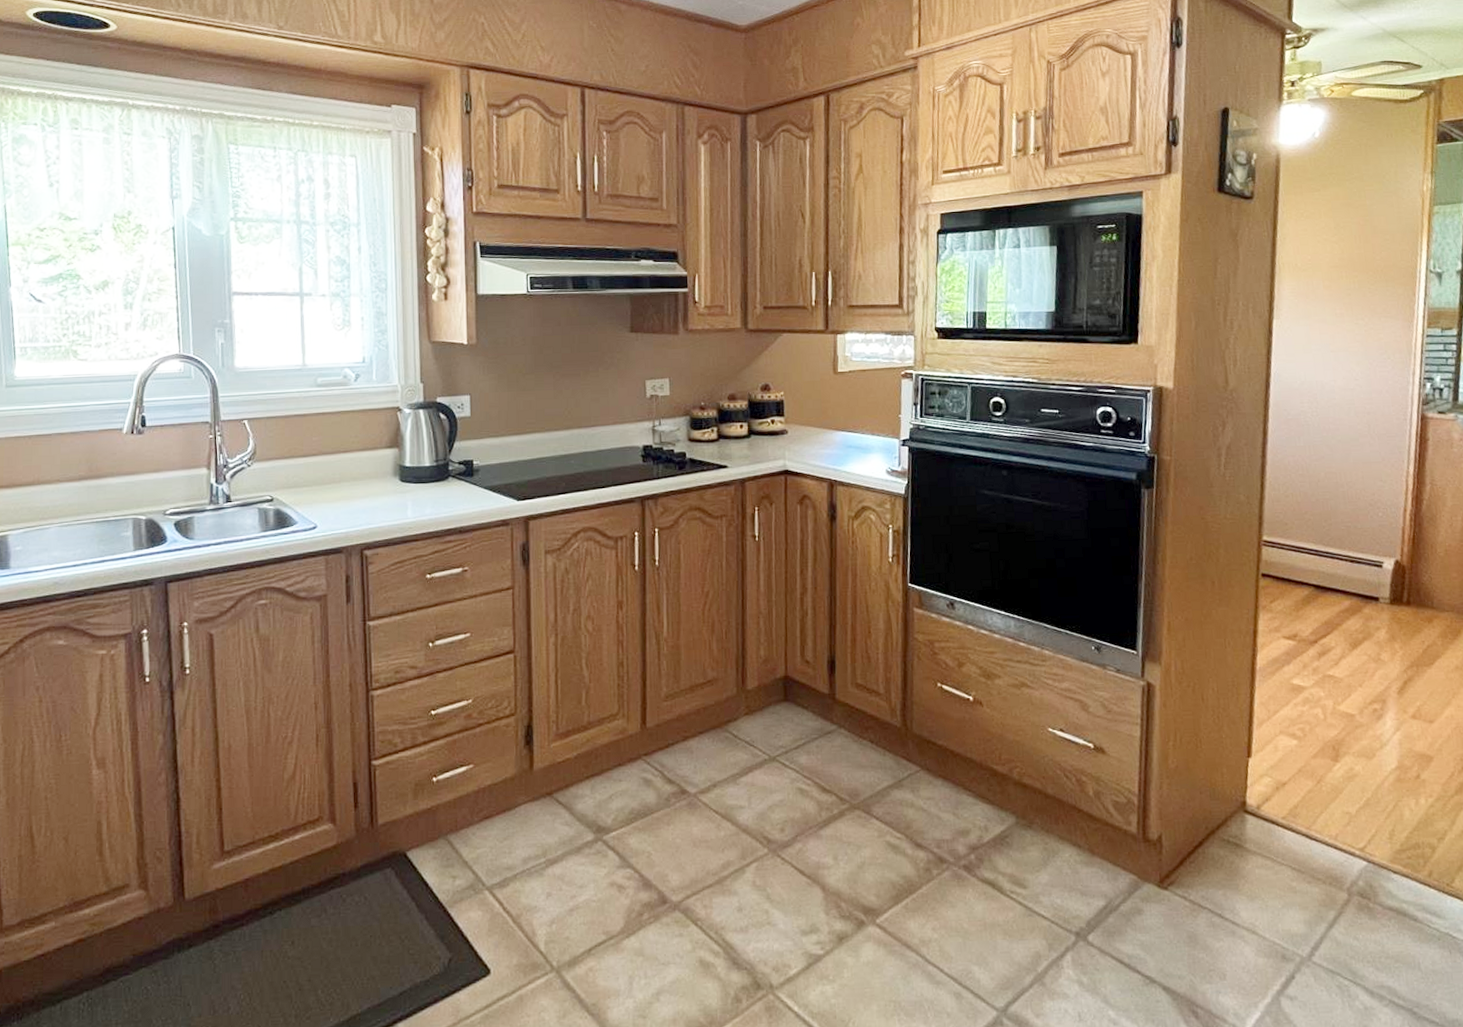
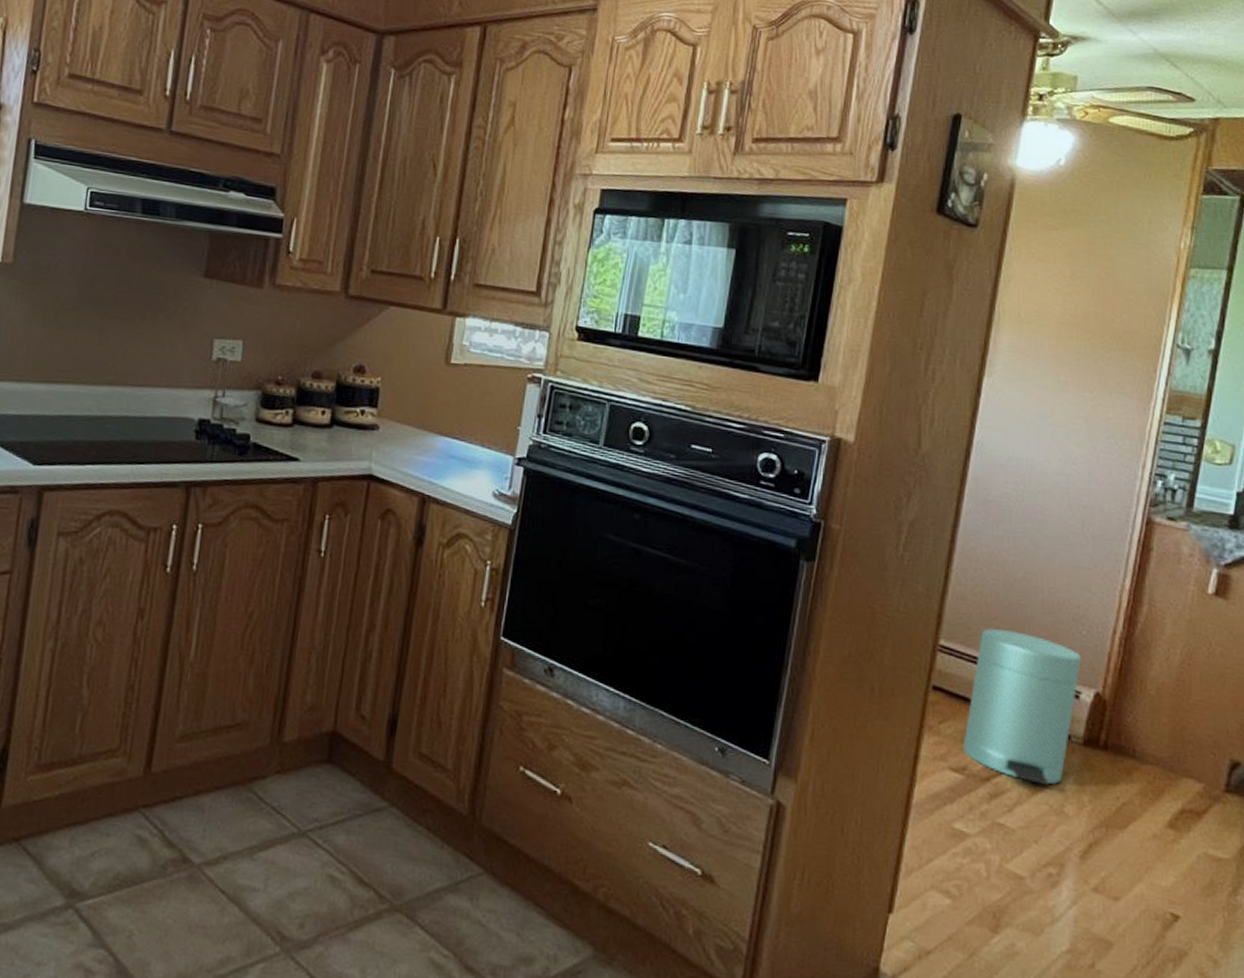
trash can: none [1292,520,1381,640] -> present [963,627,1082,785]

